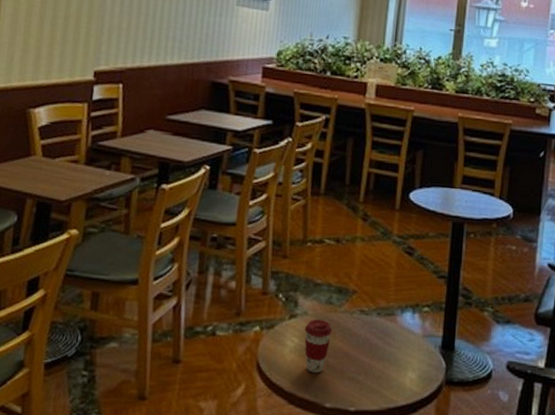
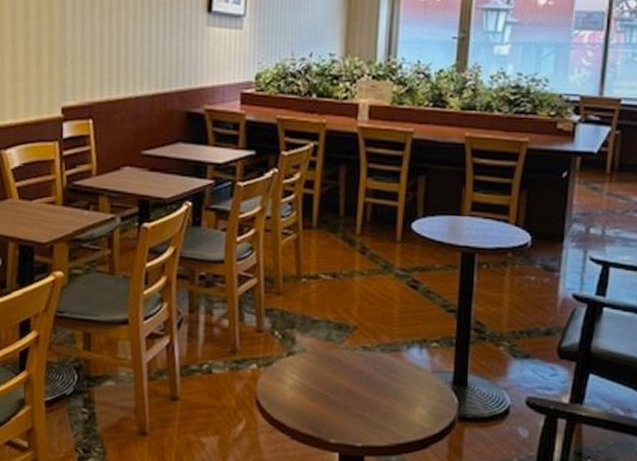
coffee cup: present [304,318,332,373] -> none [303,355,333,410]

